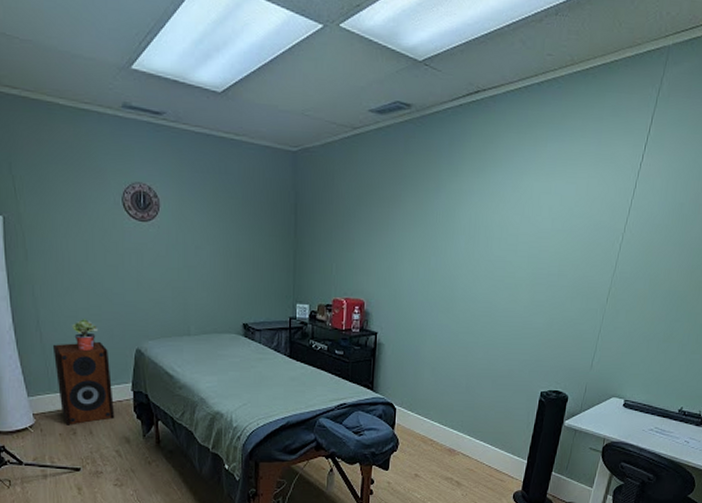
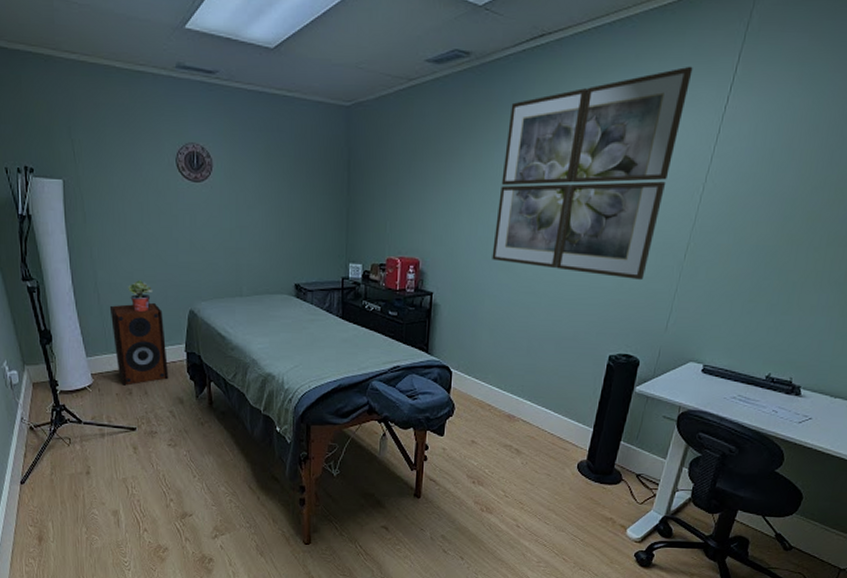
wall art: none [433,125,612,322] -> present [492,66,693,281]

